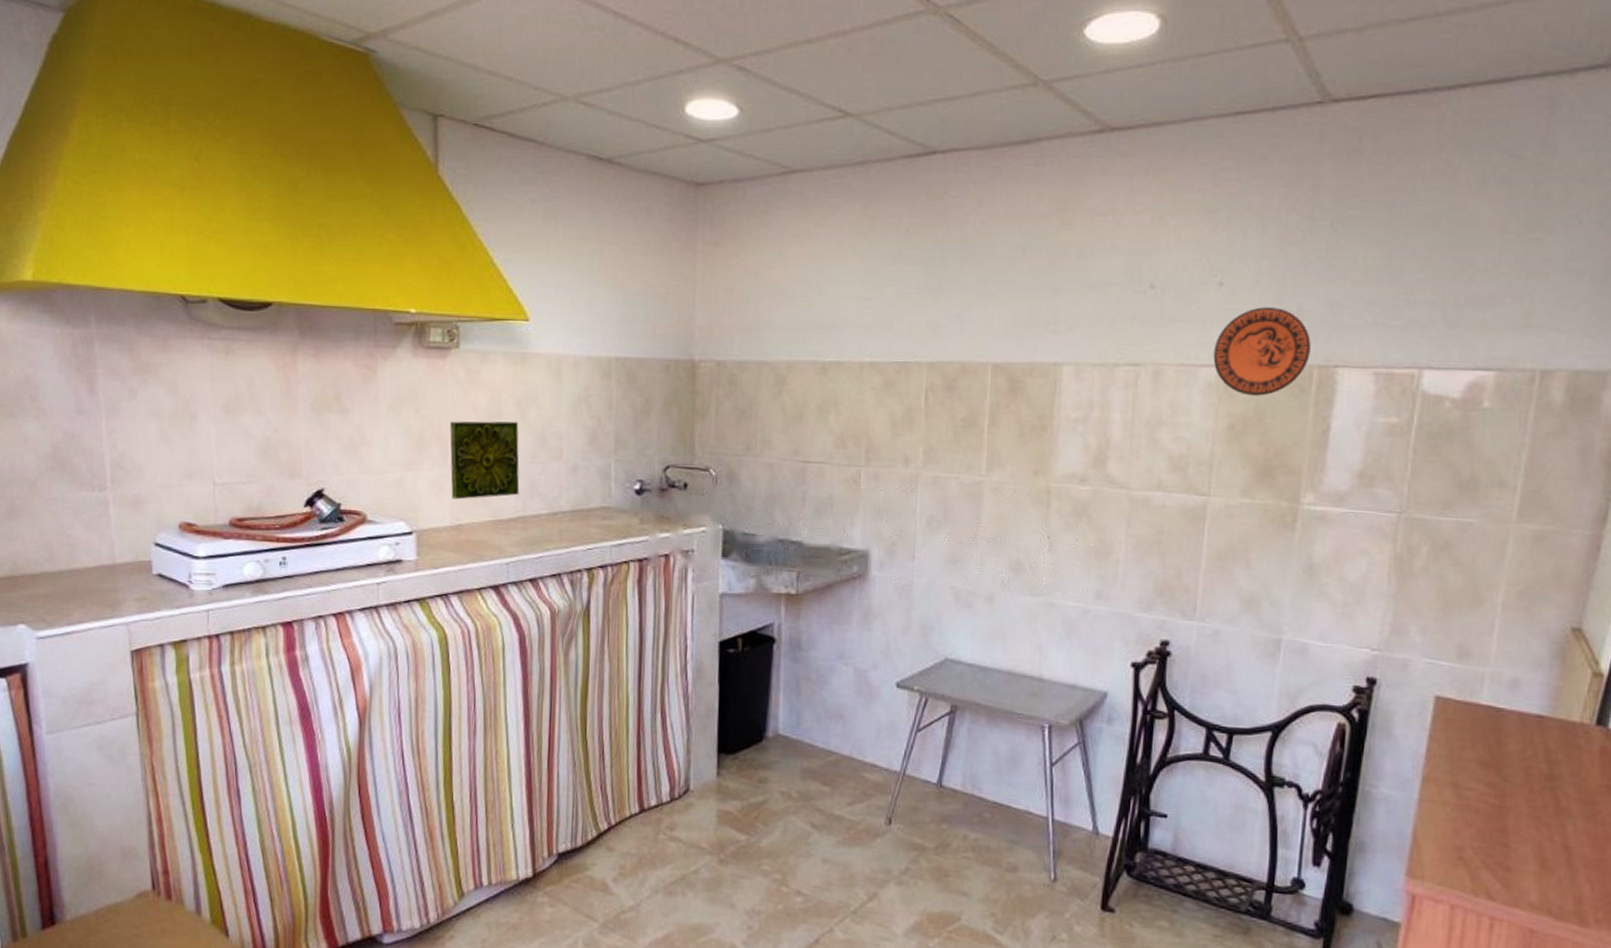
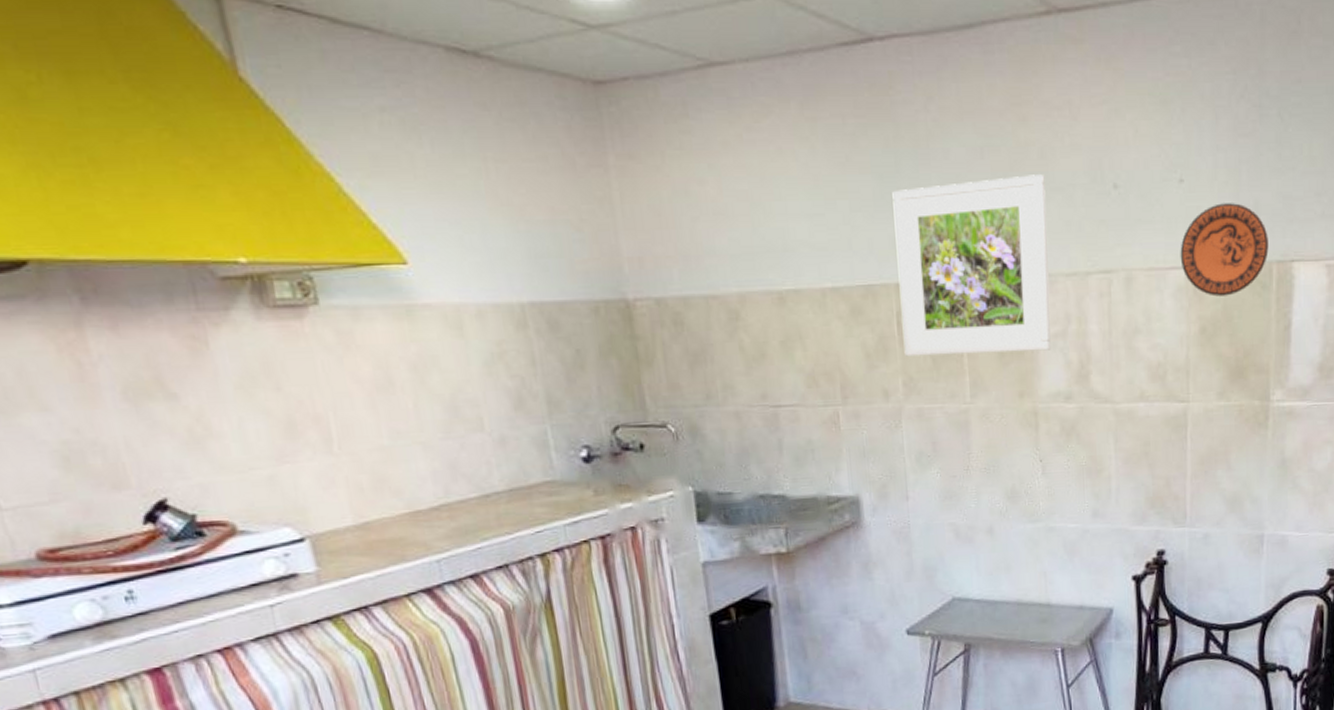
decorative tile: present [450,421,520,500] -> none [326,390,437,493]
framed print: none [928,272,1082,434] -> present [892,174,1051,357]

